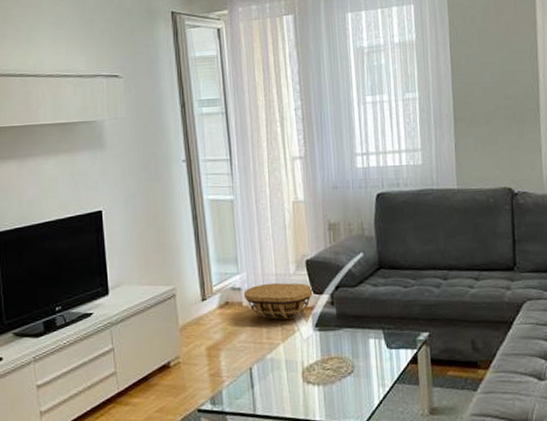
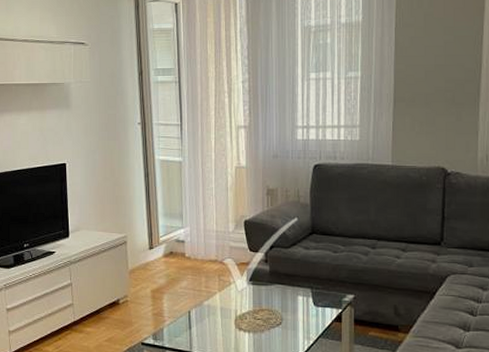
basket: present [243,282,313,320] -> none [186,238,249,272]

